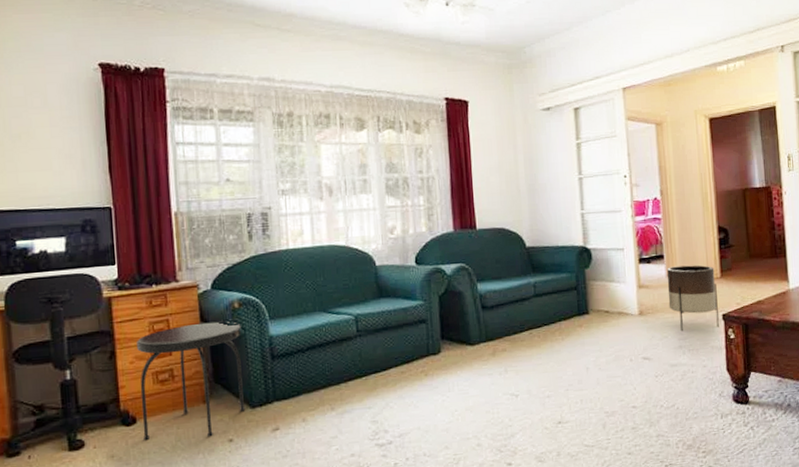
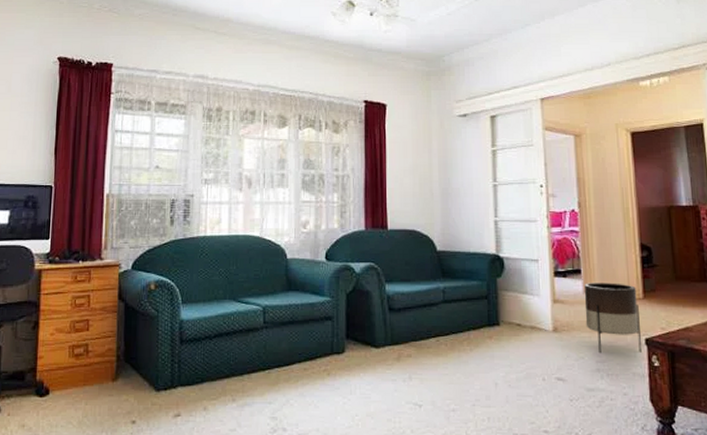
side table: present [137,321,246,441] -> none [54,301,155,416]

